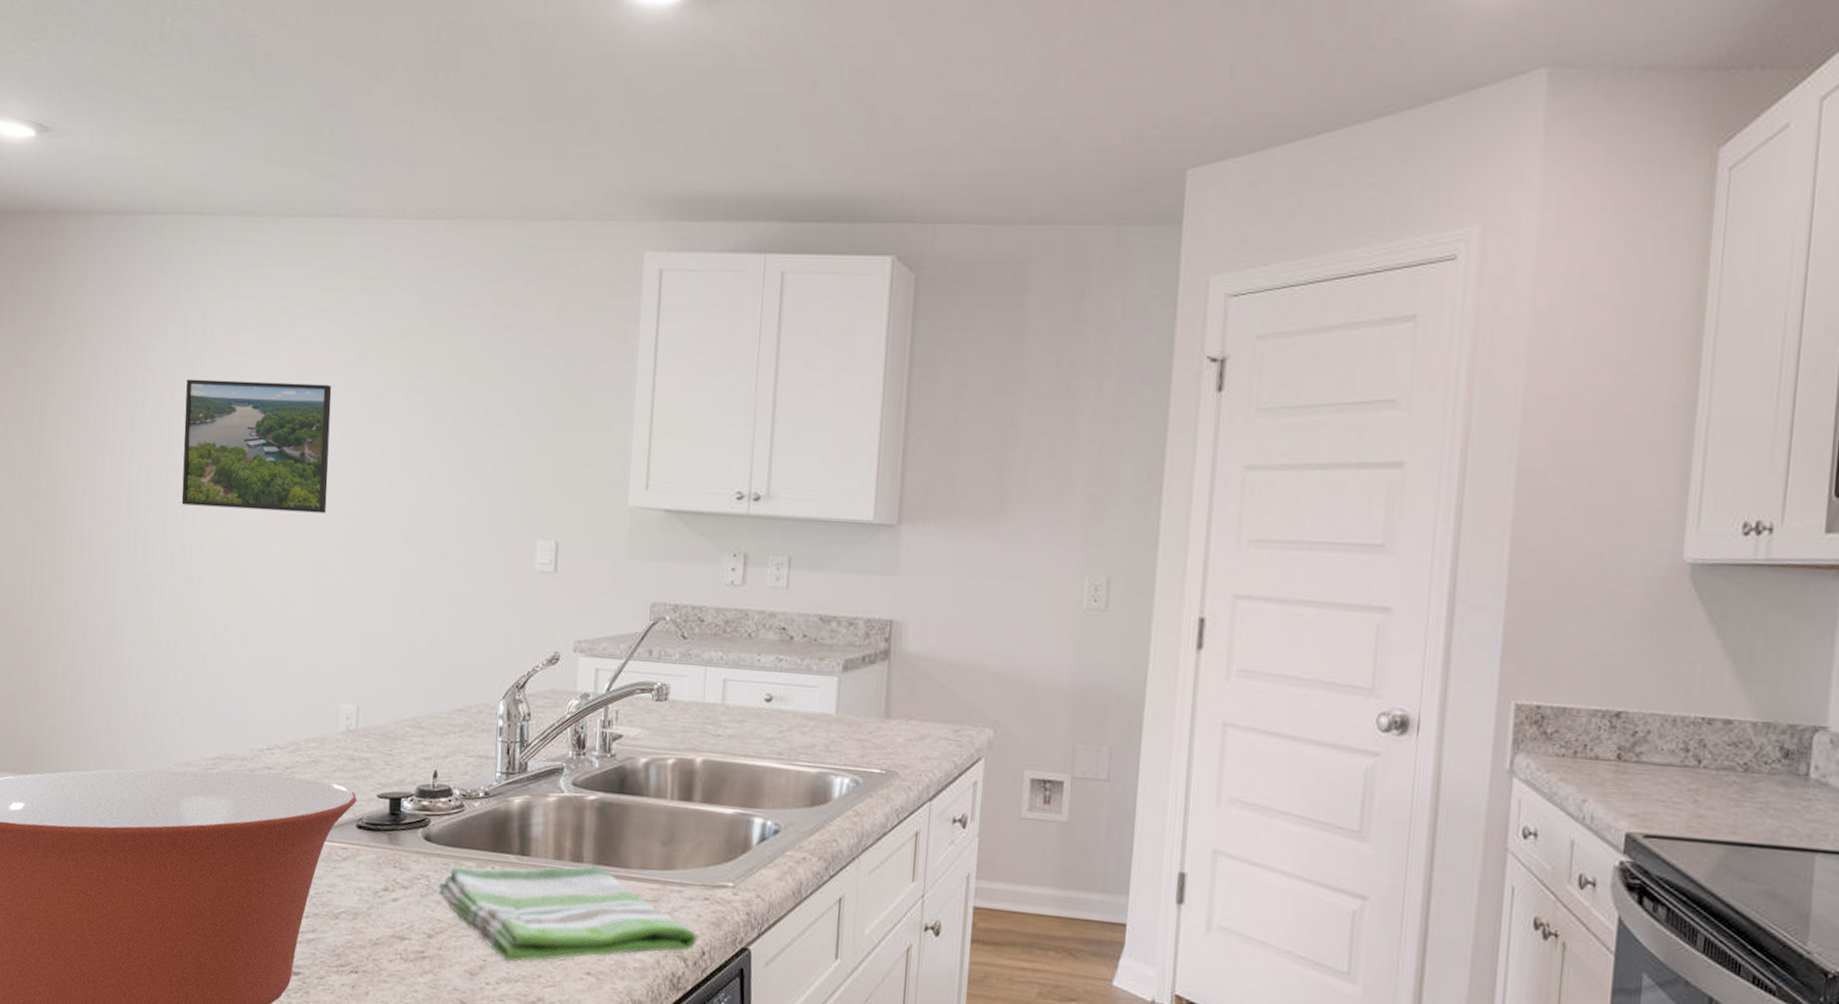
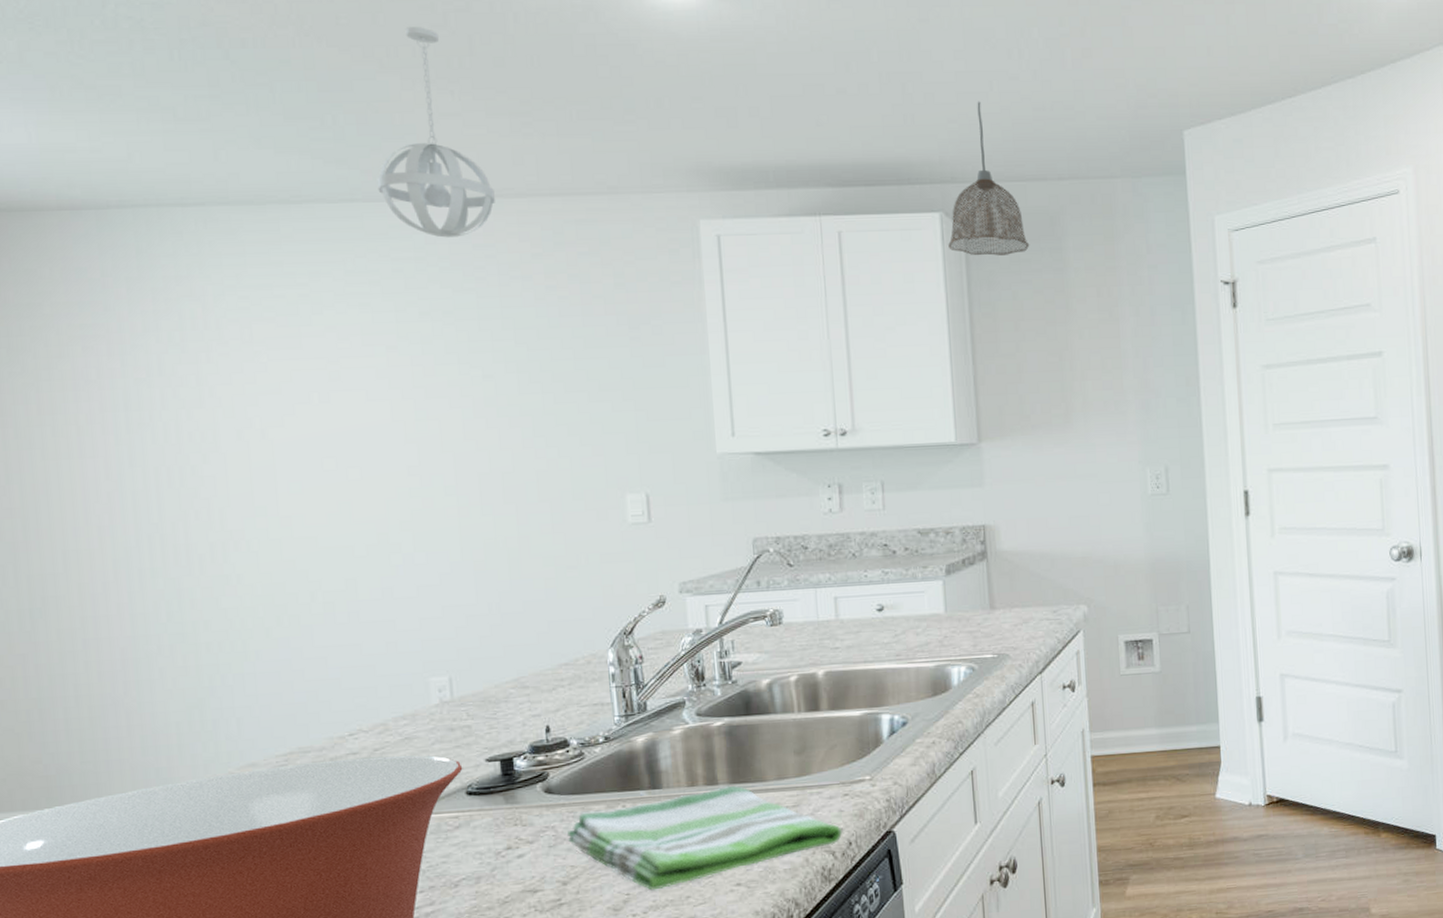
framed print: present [181,379,332,514] -> none [192,367,384,503]
pendant light: none [359,40,459,258] -> present [377,27,495,238]
pendant lamp: none [896,128,987,310] -> present [948,101,1030,256]

